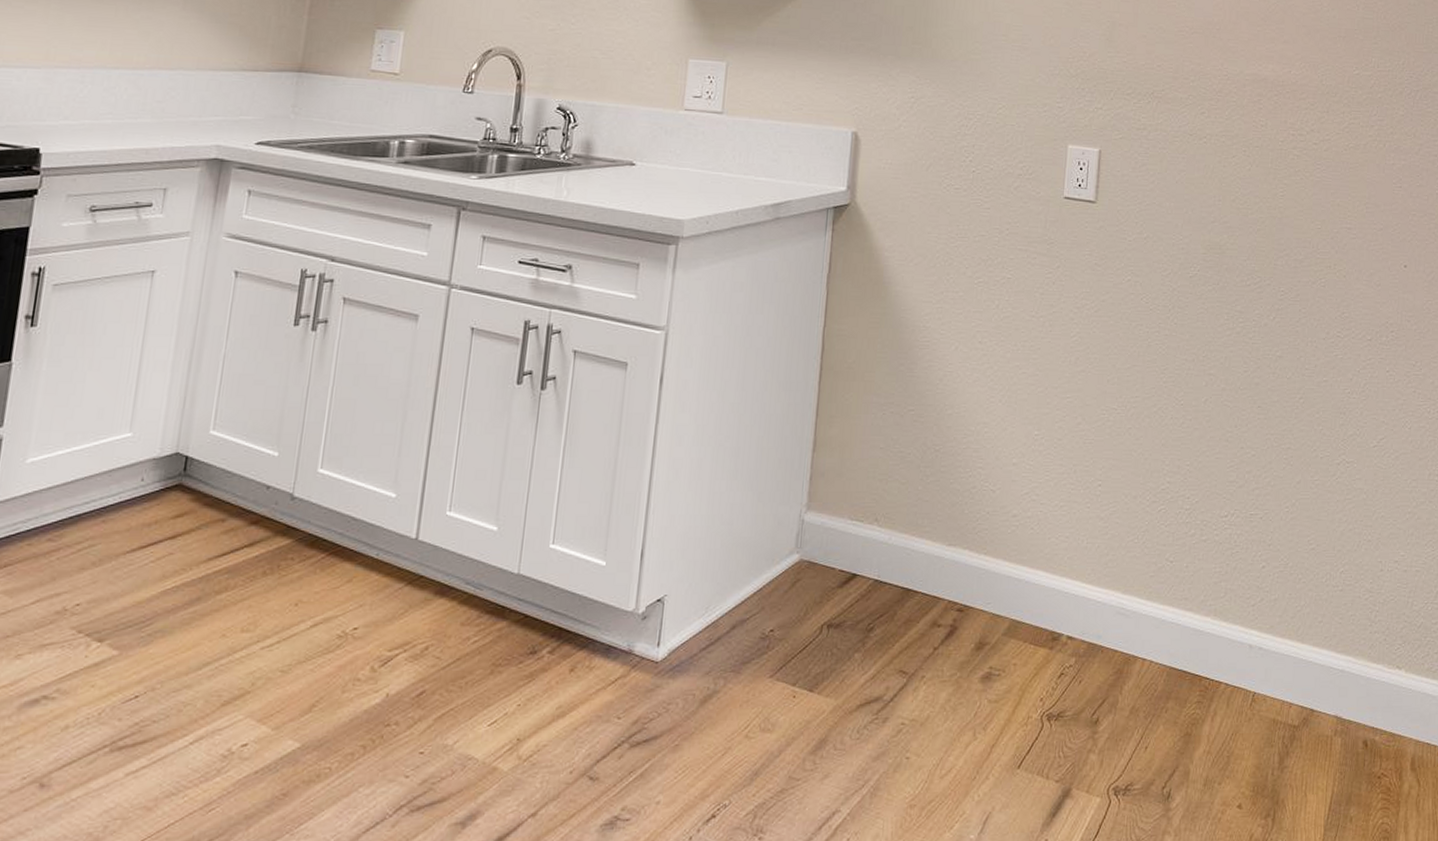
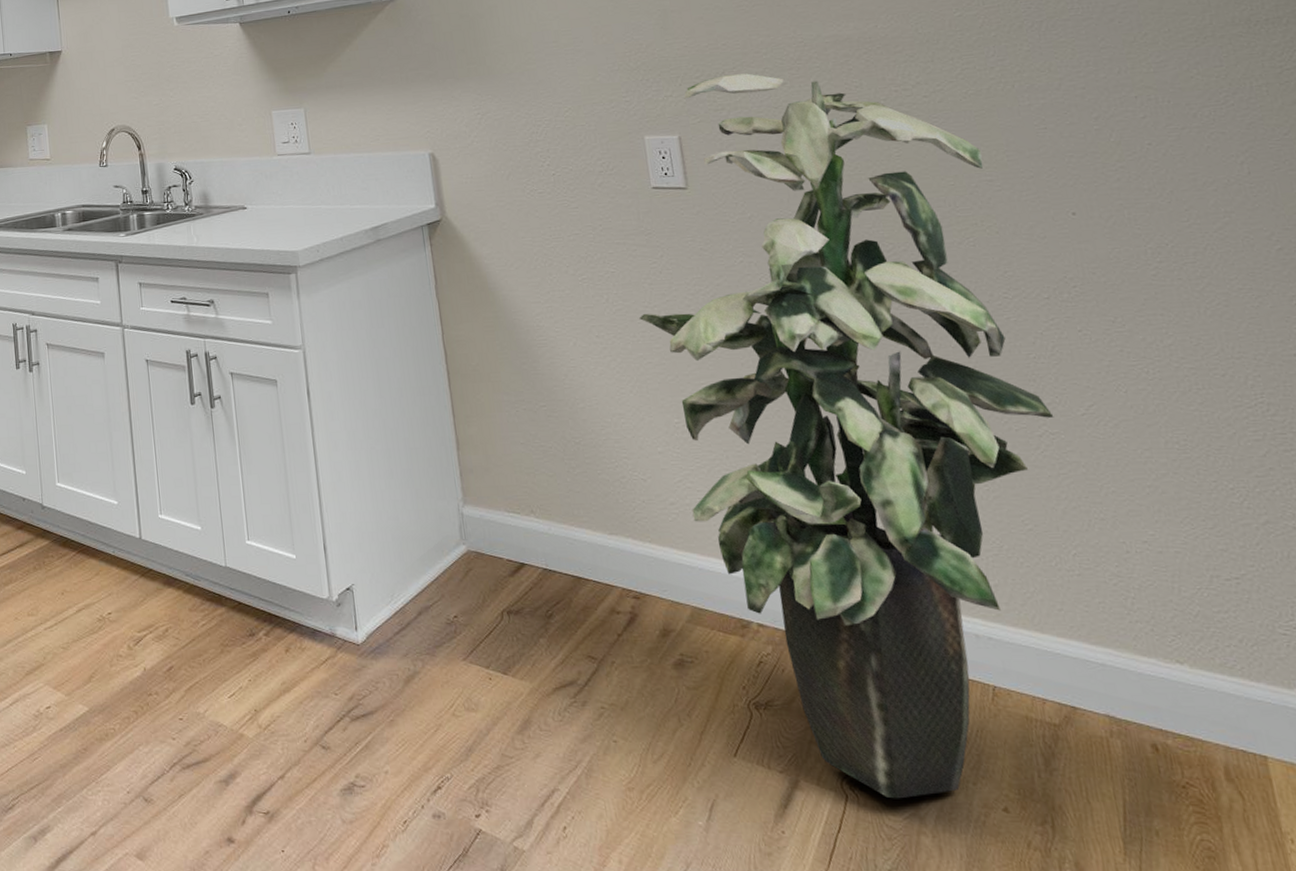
indoor plant: none [1023,96,1353,802] -> present [638,73,1054,799]

